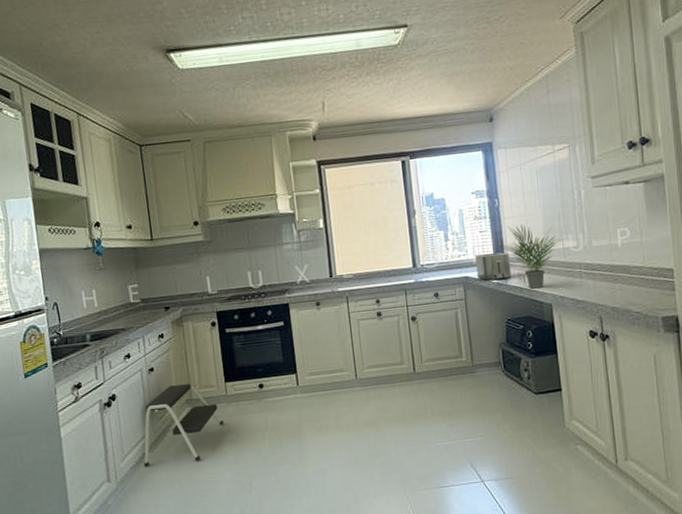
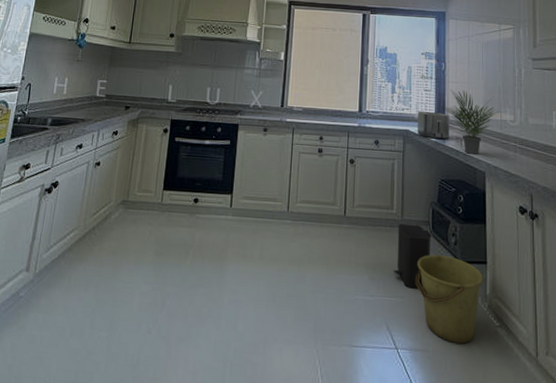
step stool: present [143,383,224,467] -> none [65,183,153,267]
pedal bin: none [469,367,506,427] -> present [392,223,432,289]
bucket: none [492,390,560,467] -> present [414,254,484,344]

